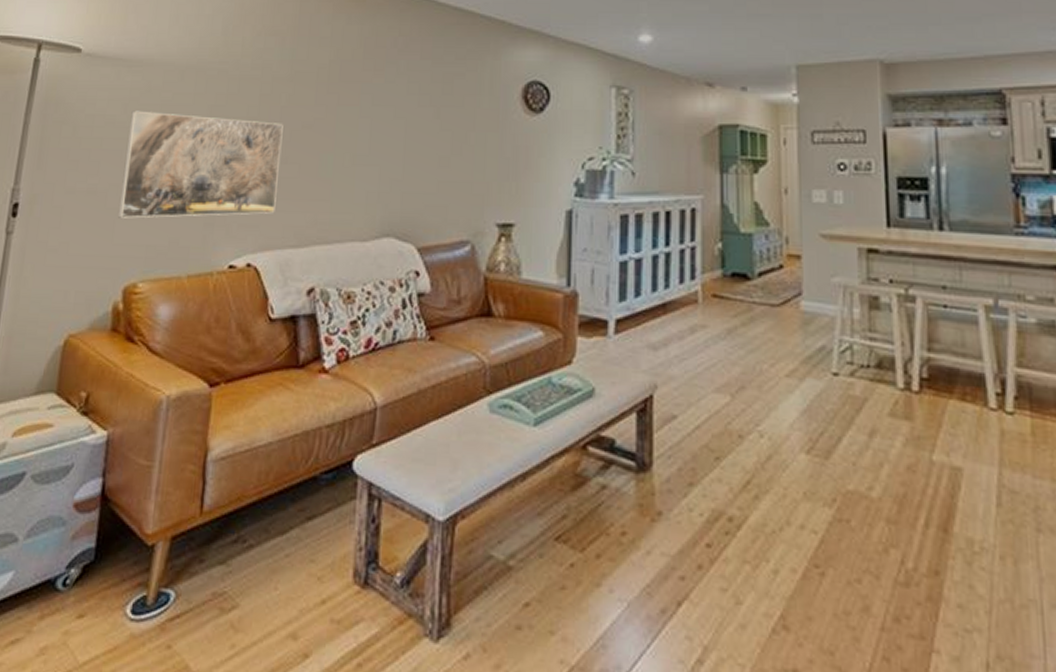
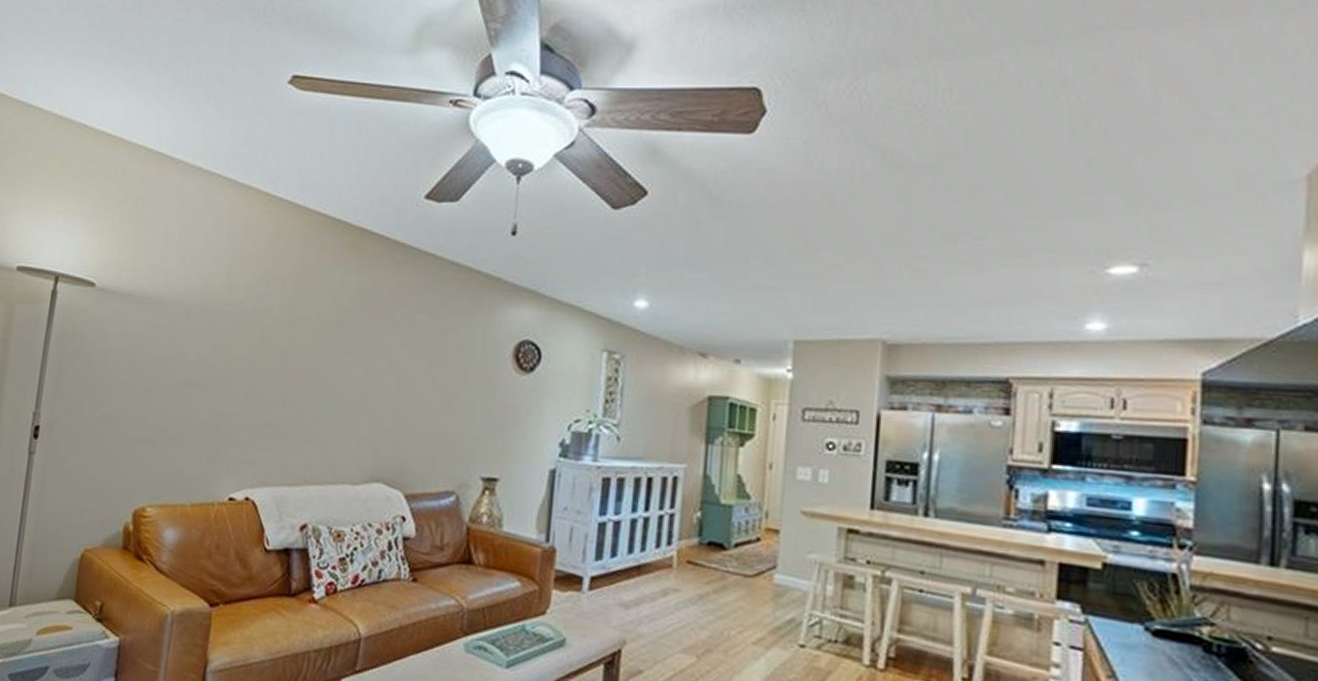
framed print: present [117,110,283,219] -> none [128,346,282,453]

